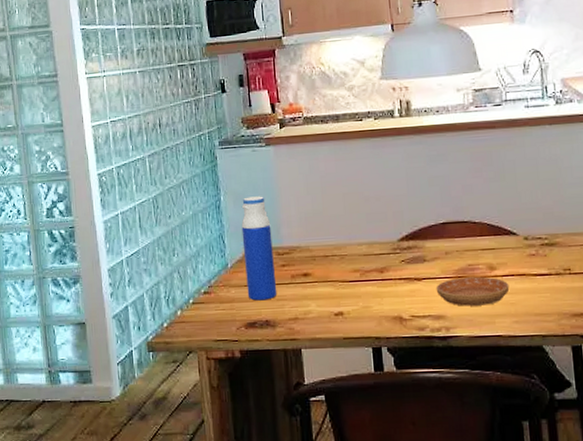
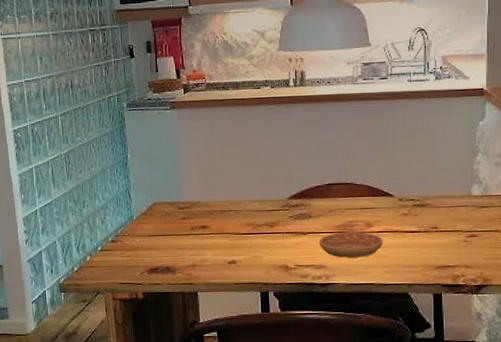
water bottle: present [241,196,277,301] -> none [146,155,178,249]

